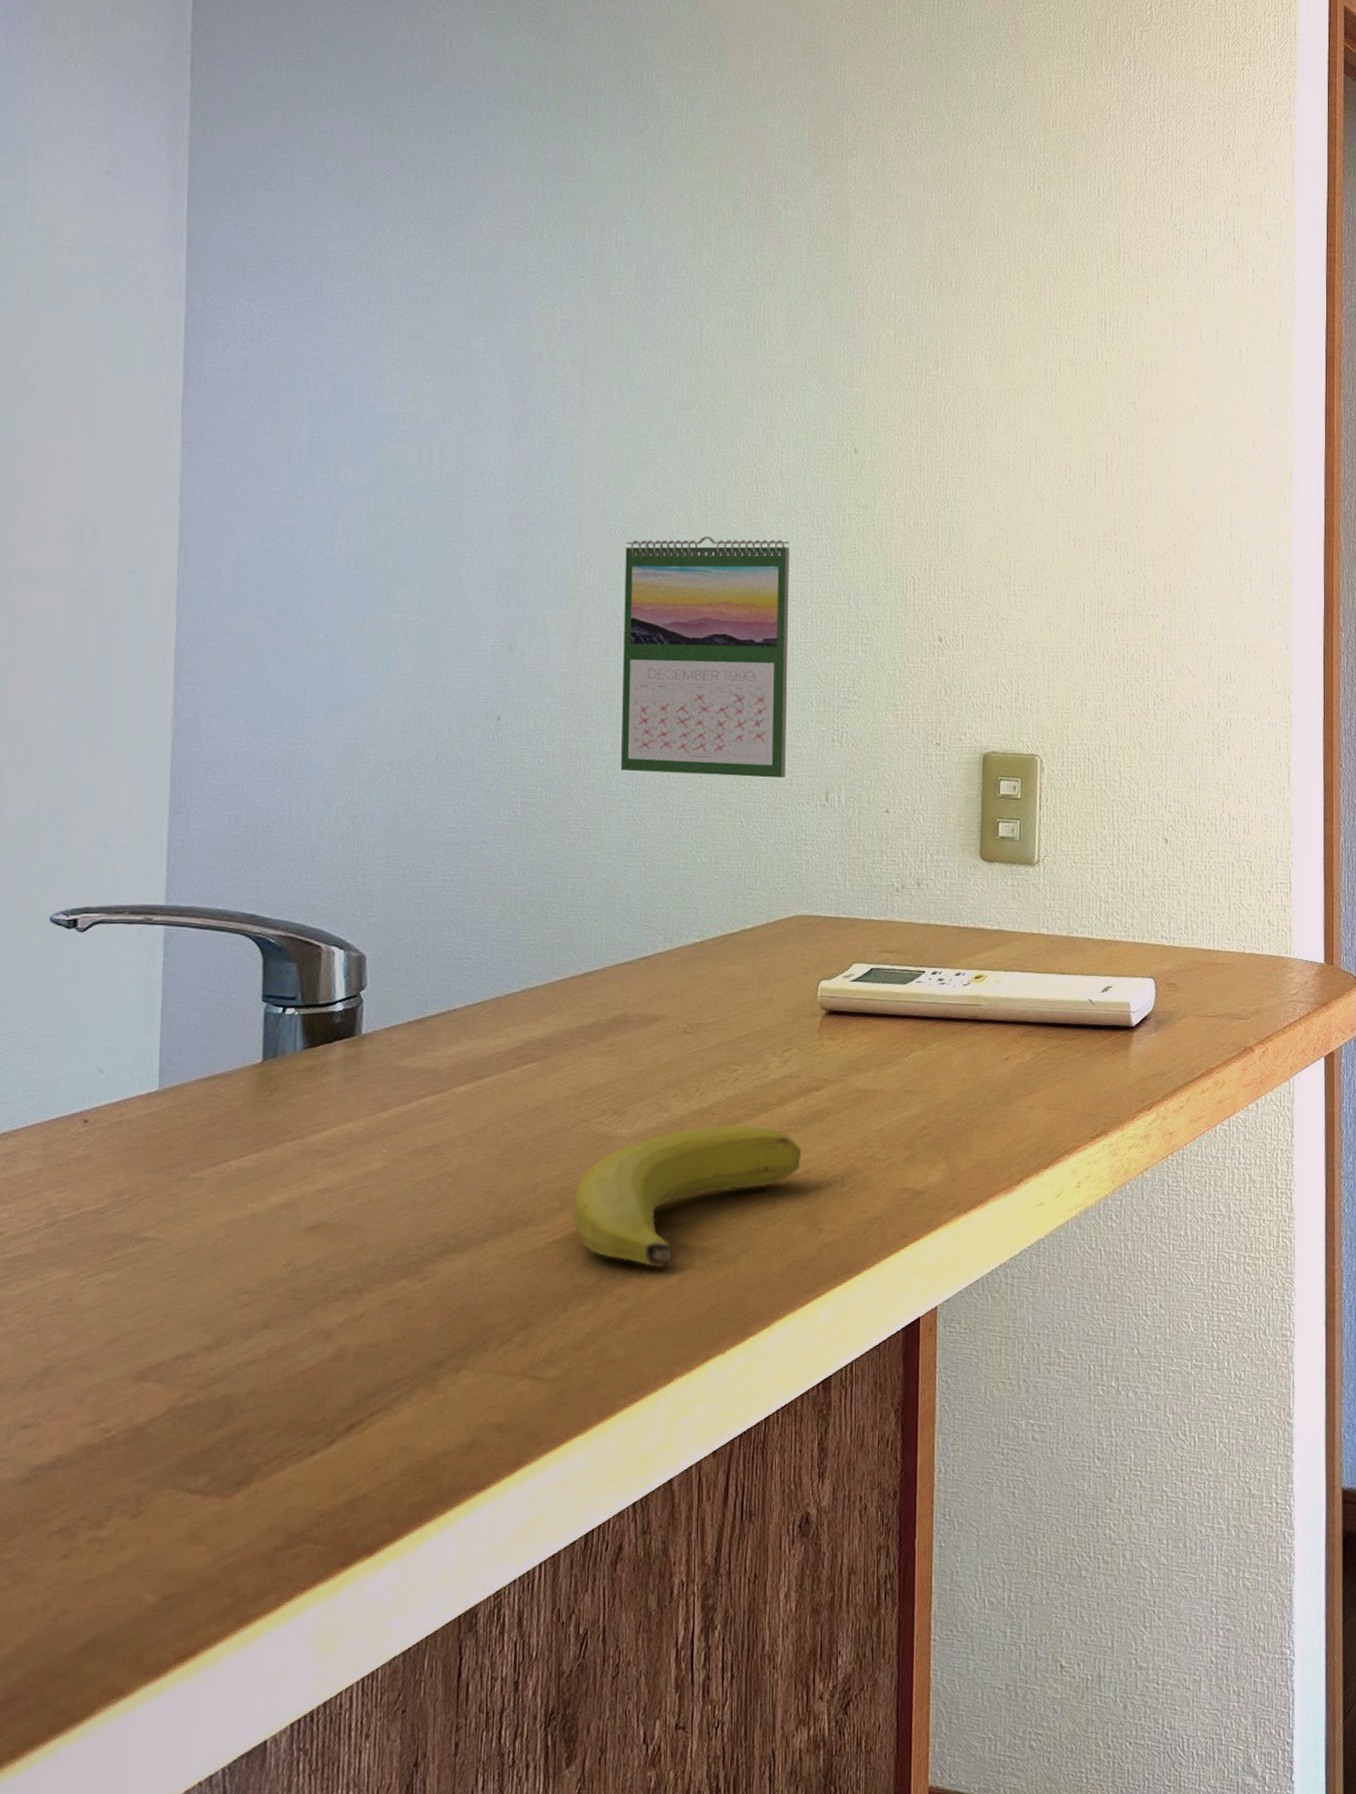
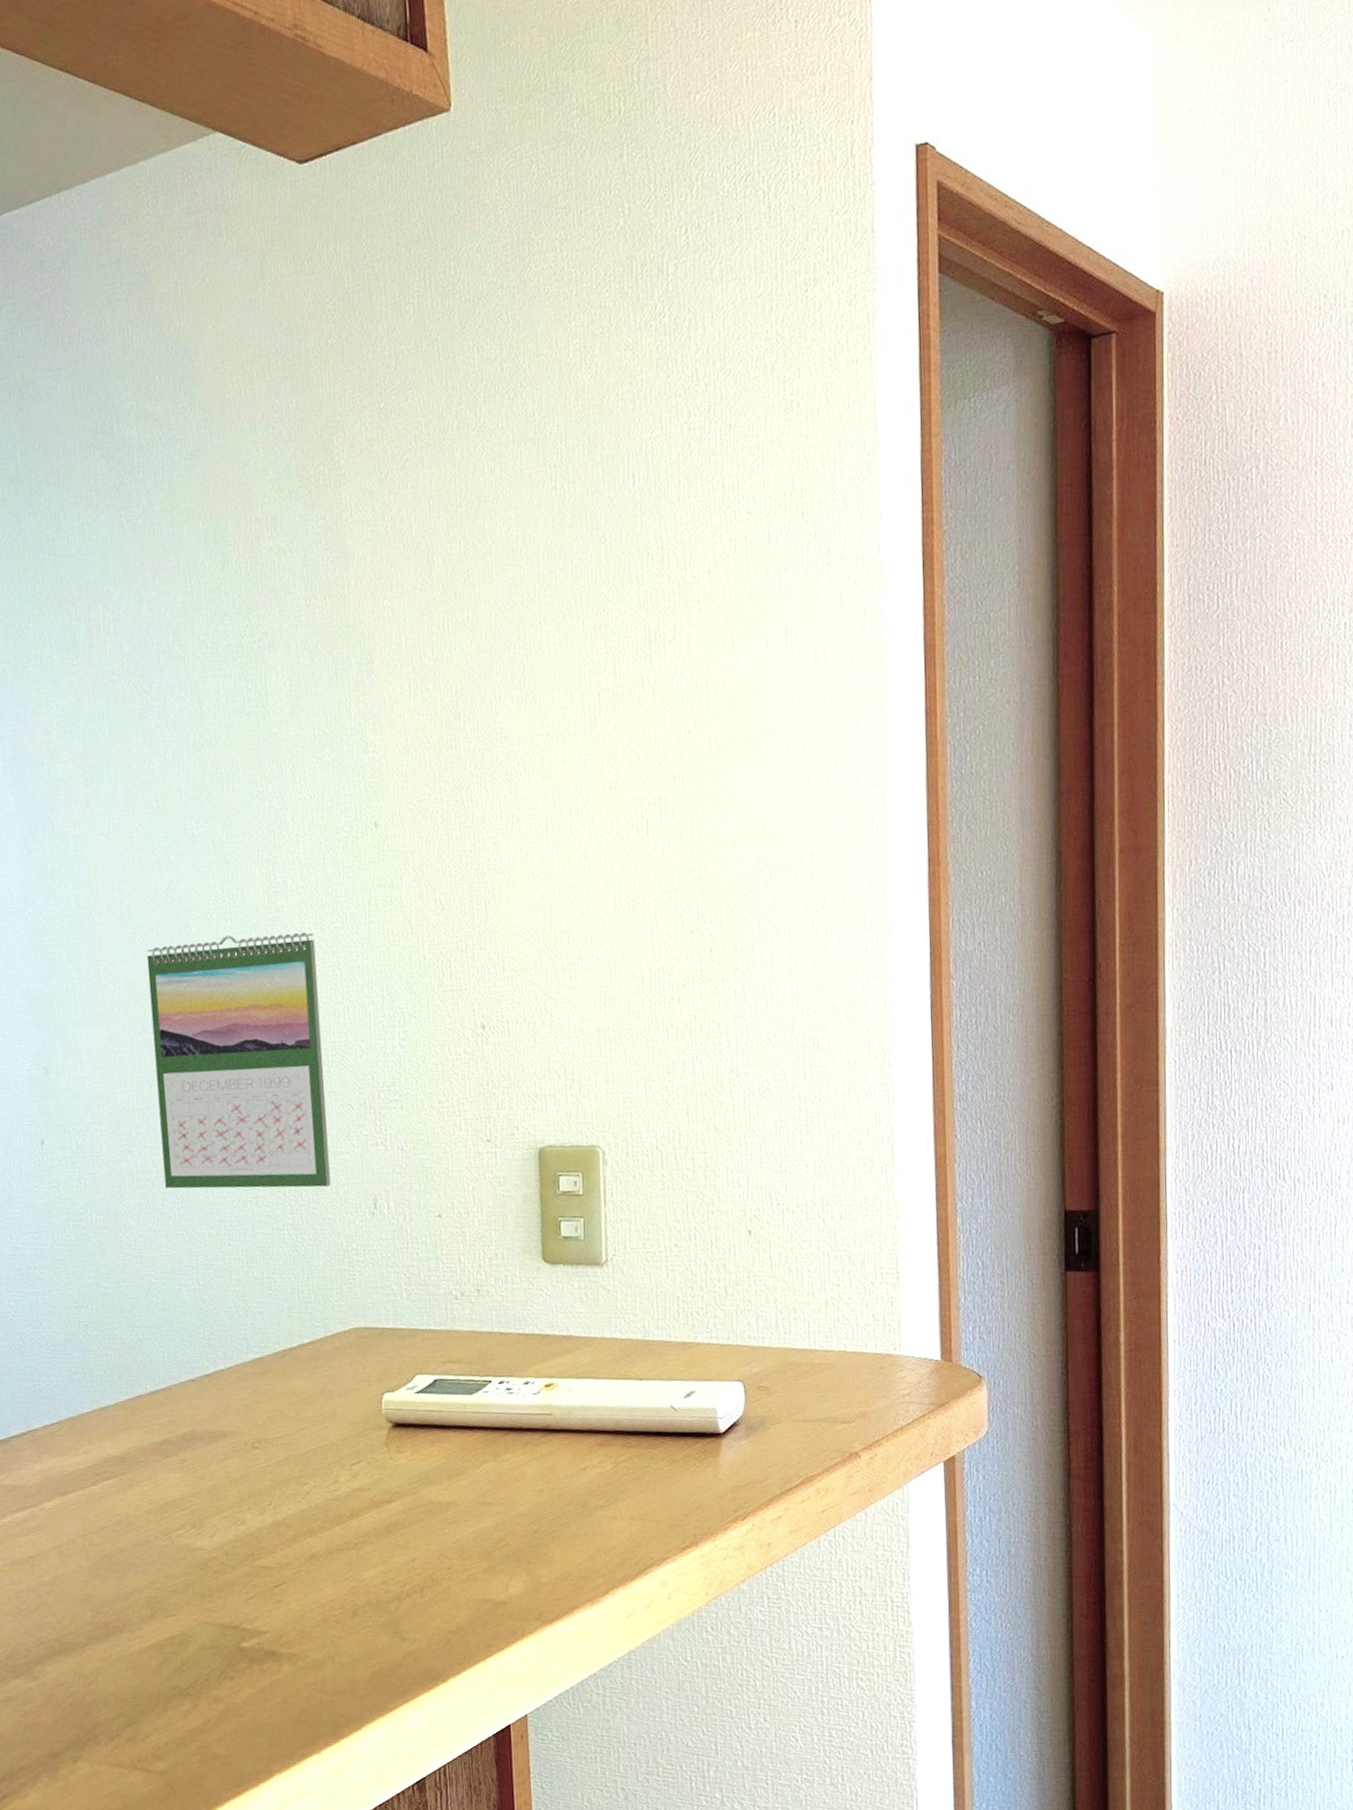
banana: present [572,1124,802,1268] -> none [163,1536,379,1672]

